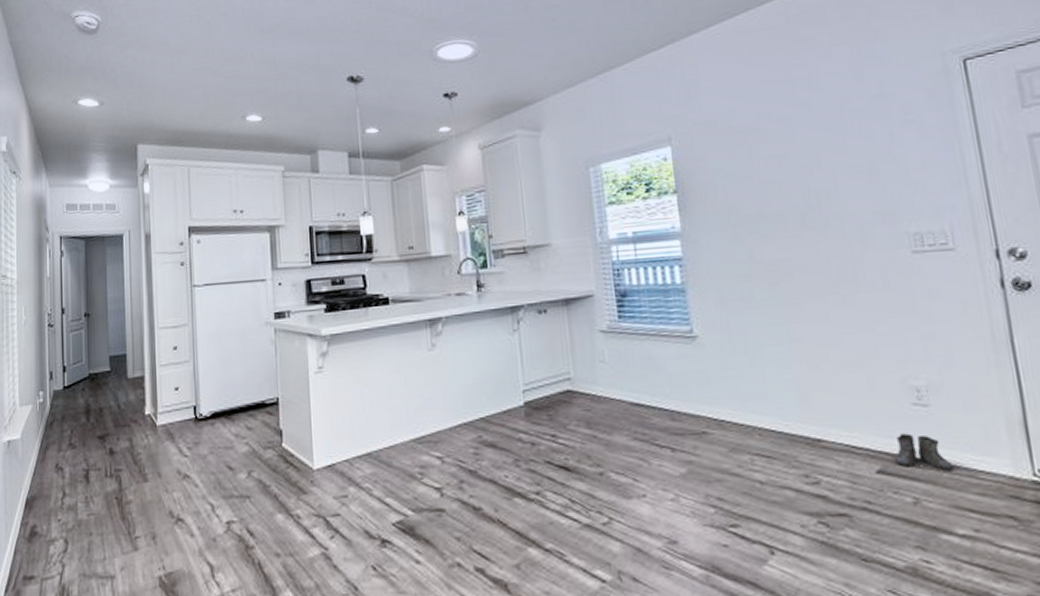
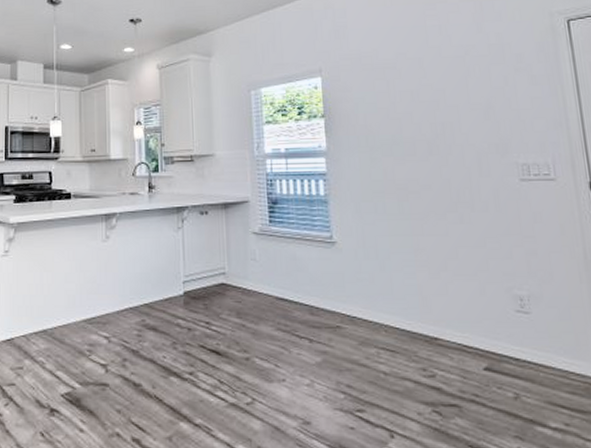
boots: present [892,433,954,472] -> none [498,336,549,372]

